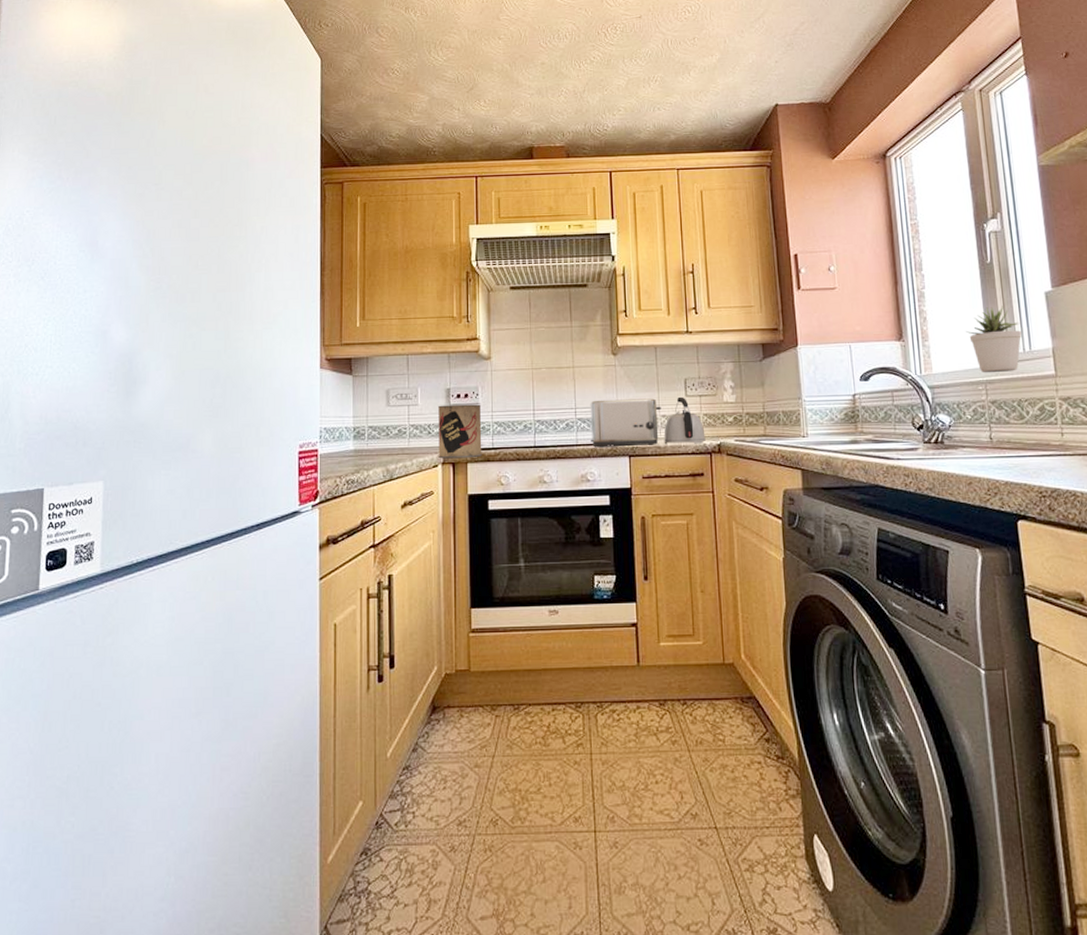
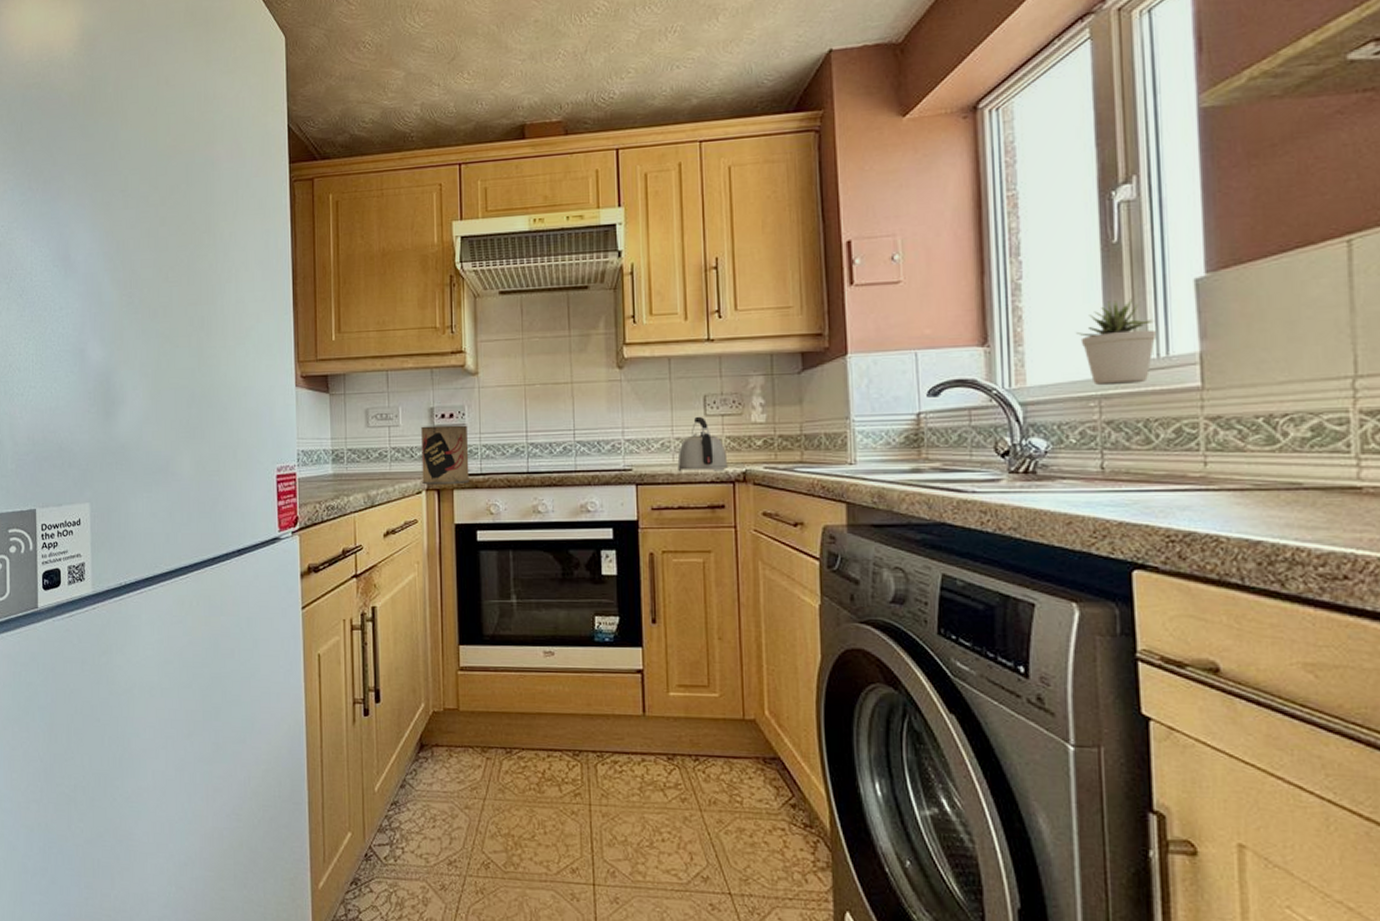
toaster: present [590,398,661,448] -> none [591,418,675,474]

